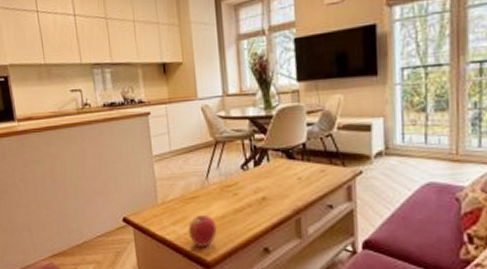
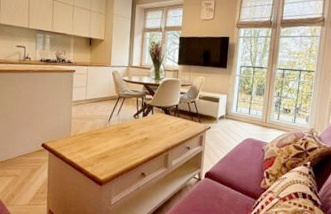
apple: present [189,214,217,248] -> none [90,146,111,170]

